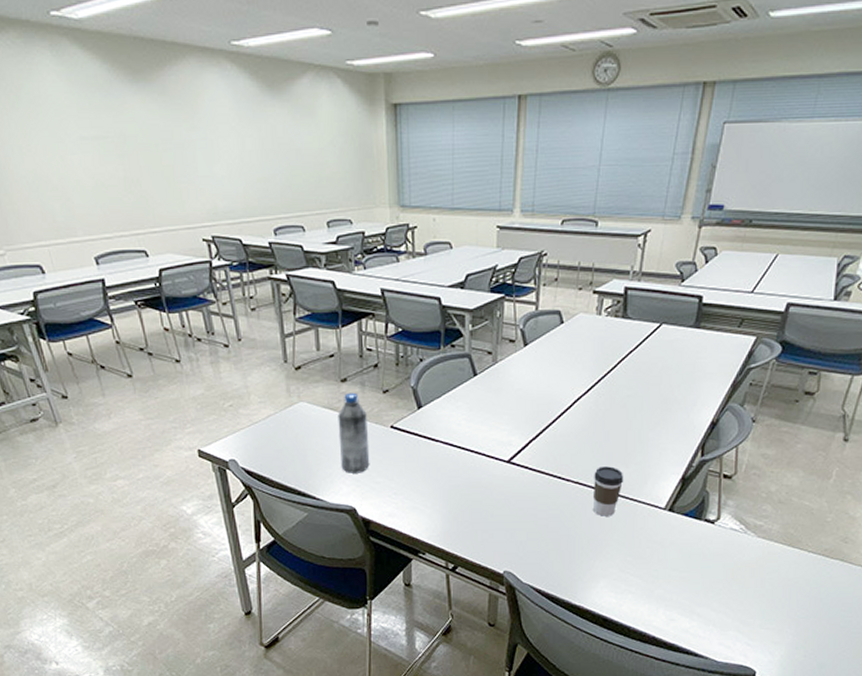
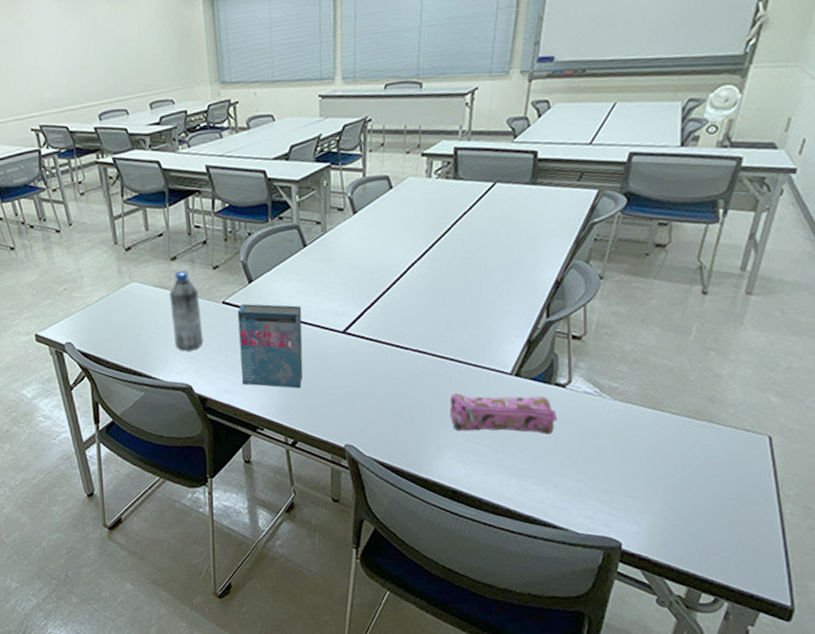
book: none [405,428,469,515] -> present [237,303,303,389]
coffee cup: present [594,466,624,516] -> none [433,332,466,385]
pencil case: none [606,524,705,567] -> present [449,392,558,434]

